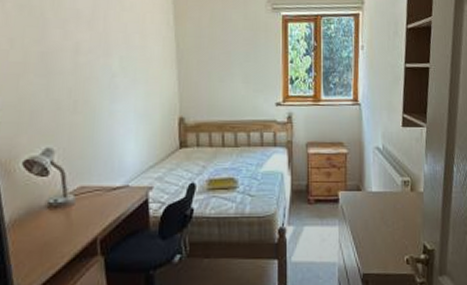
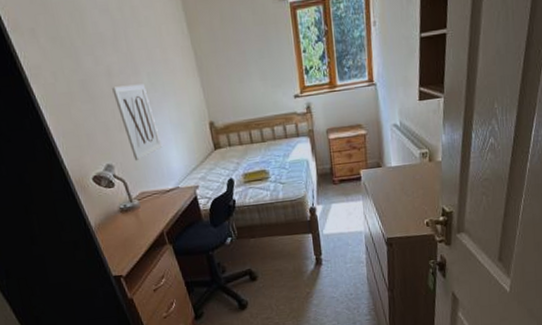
wall art: none [75,64,120,149] -> present [112,84,163,161]

